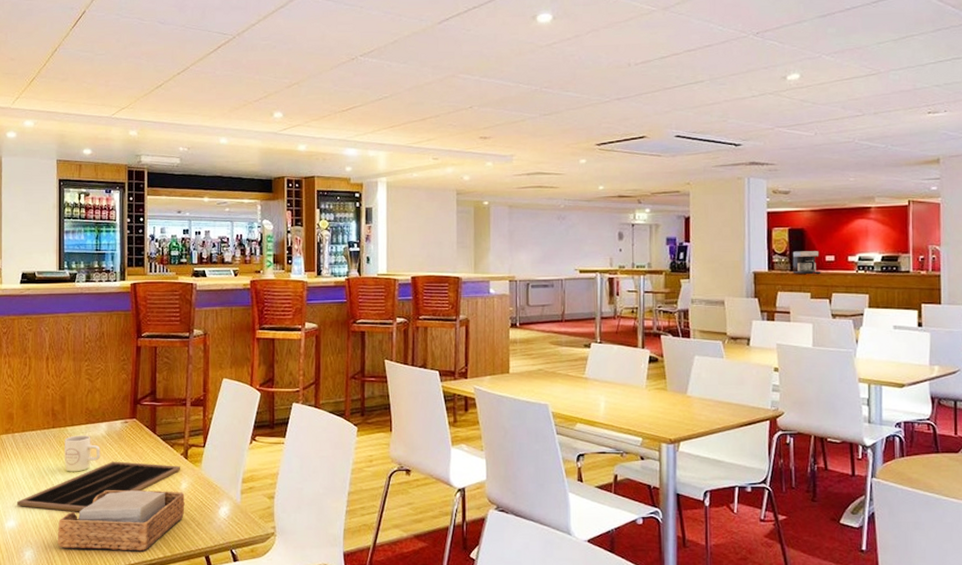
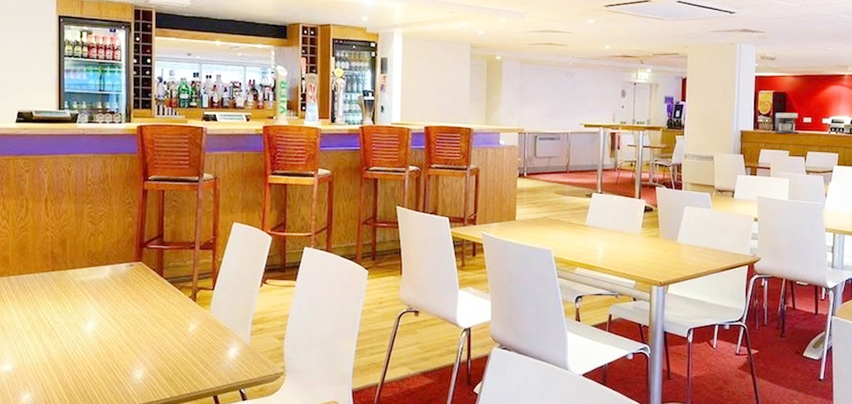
tray: present [16,461,180,512] -> none [12,304,188,355]
napkin holder: present [57,490,185,552] -> none [57,333,193,393]
mug: present [63,435,101,472] -> none [64,278,104,315]

